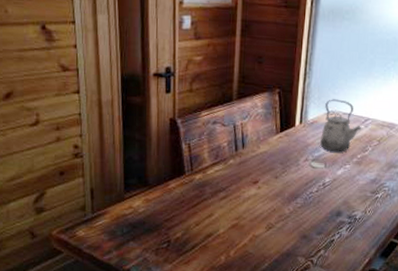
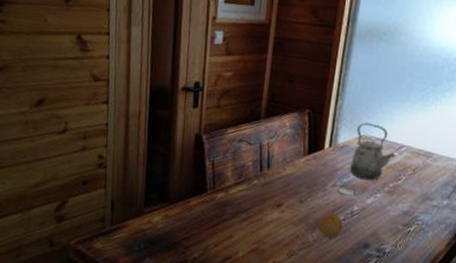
fruit: none [292,185,316,209] -> present [317,212,343,238]

